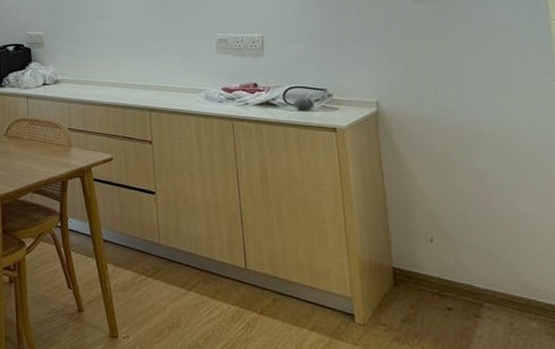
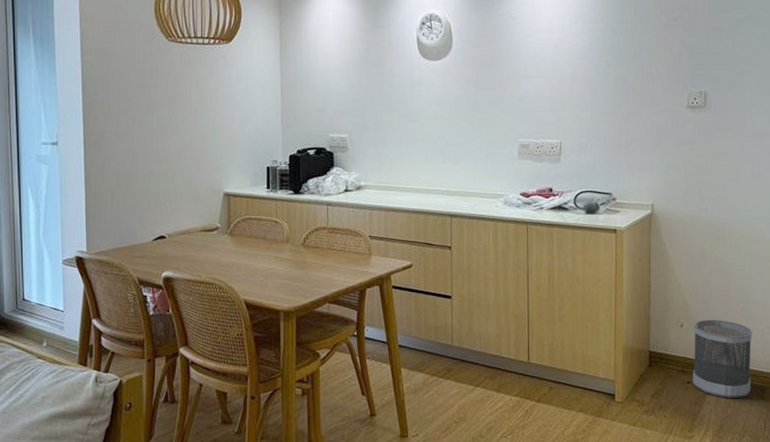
wastebasket: none [447,235,538,335] -> present [692,319,752,398]

